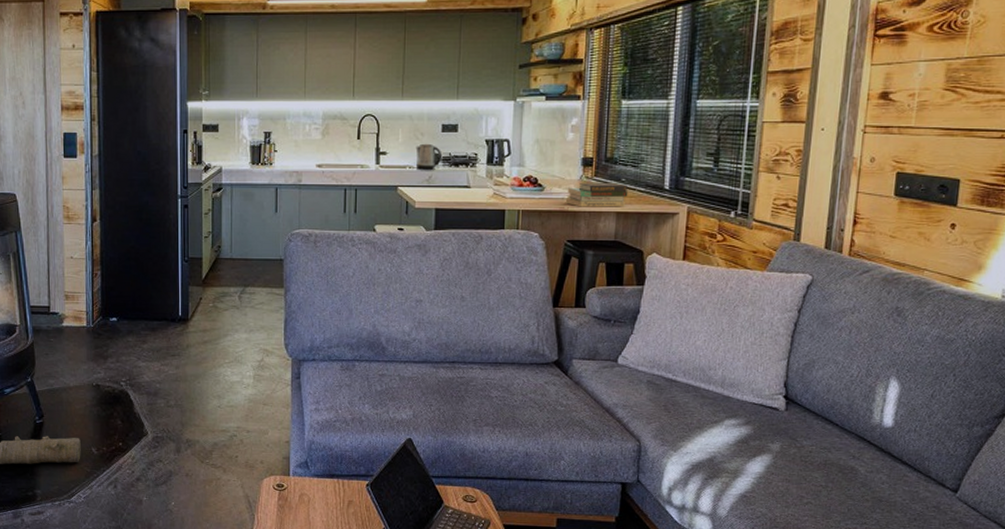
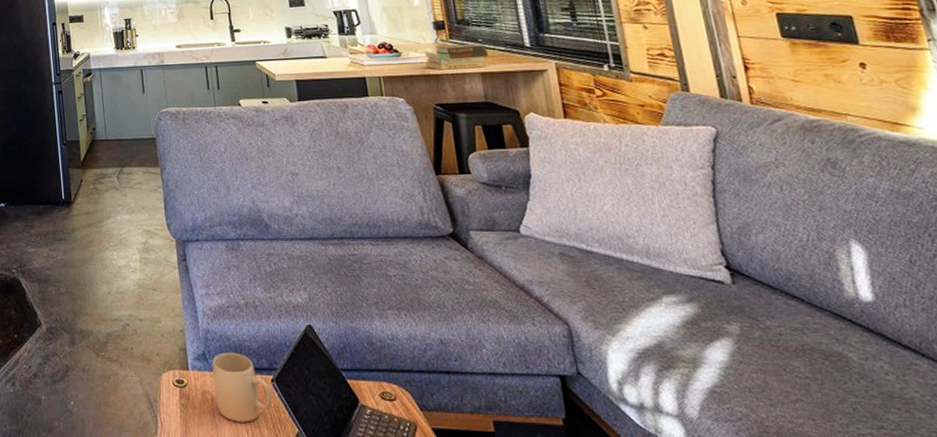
mug: none [311,461,365,520] -> present [211,352,273,423]
kettle: present [415,143,443,171] -> none [267,18,294,45]

